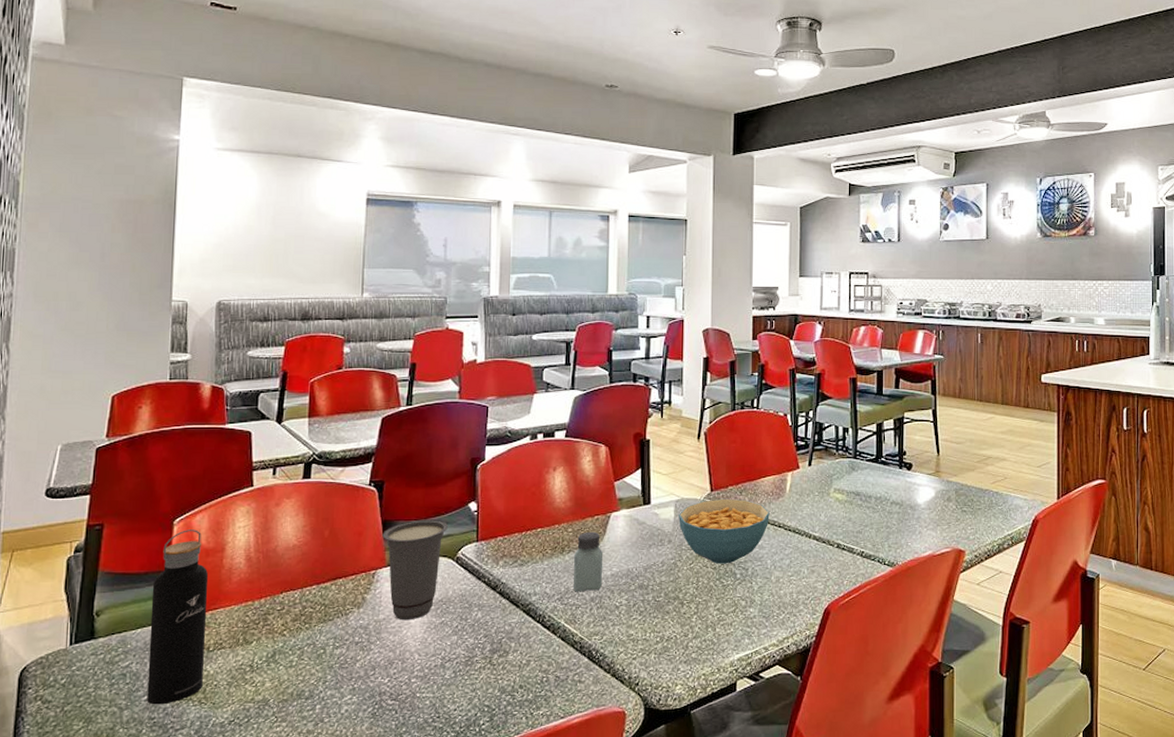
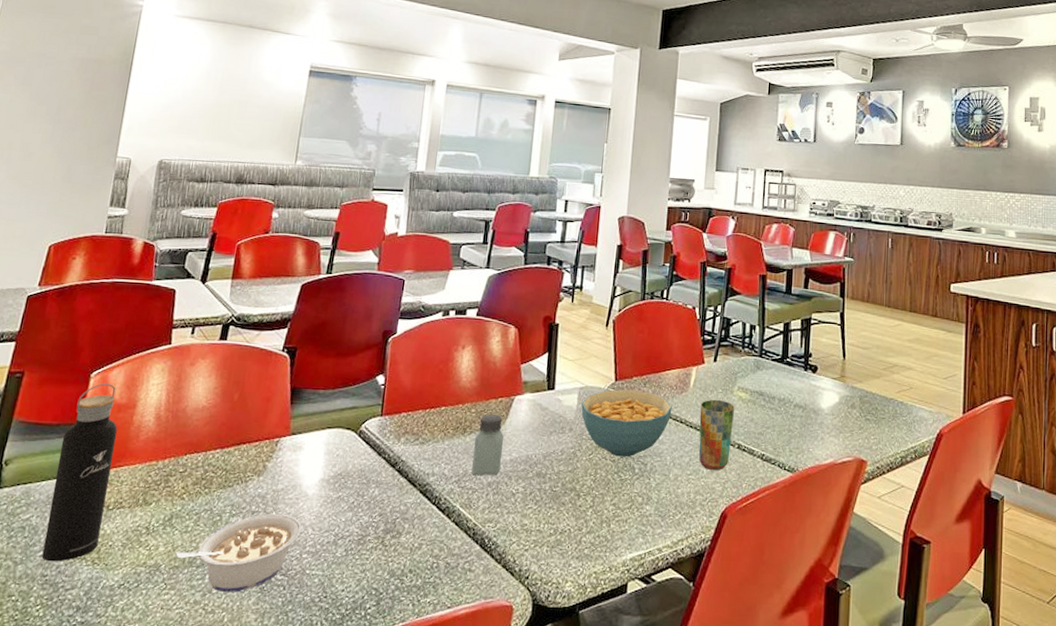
legume: none [283,643,407,720] -> present [175,514,302,592]
cup: present [382,519,449,621] -> none [289,389,355,493]
cup: none [798,502,831,570] -> present [698,399,734,470]

